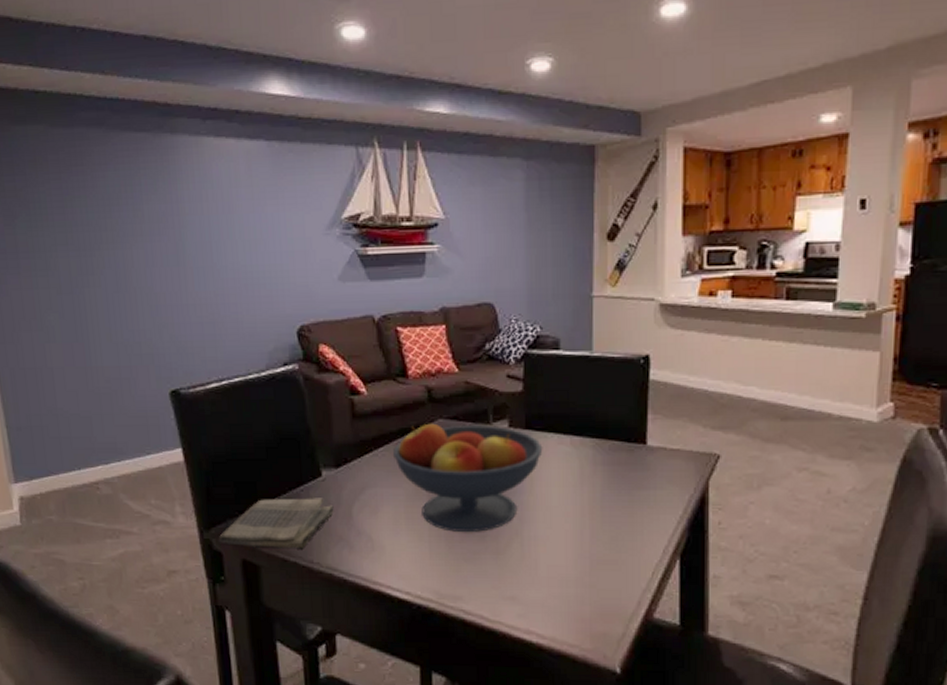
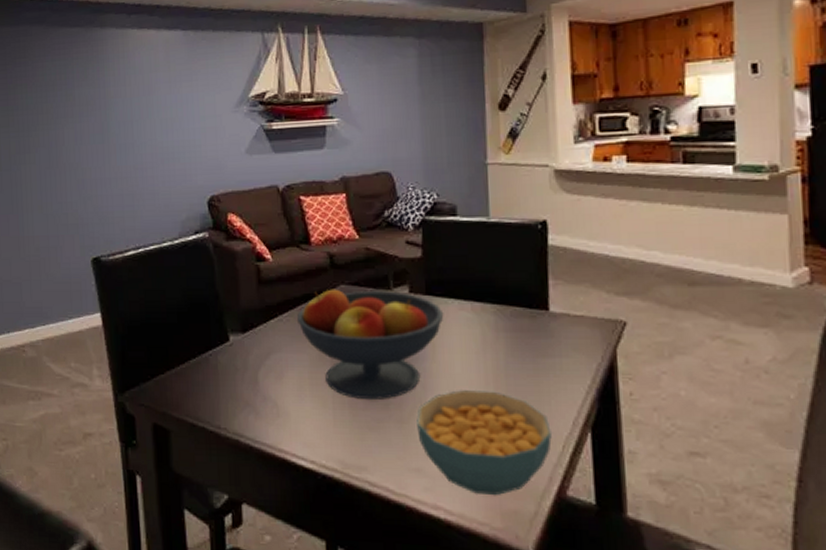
dish towel: present [218,498,334,548] -> none [131,362,241,413]
cereal bowl: none [512,522,642,620] -> present [417,390,552,496]

